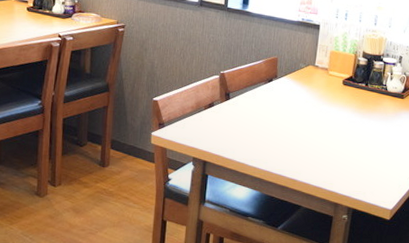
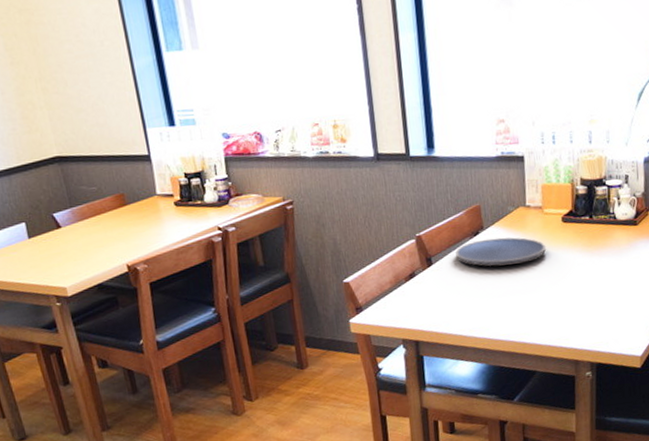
plate: none [250,86,327,112] -> present [456,237,547,266]

